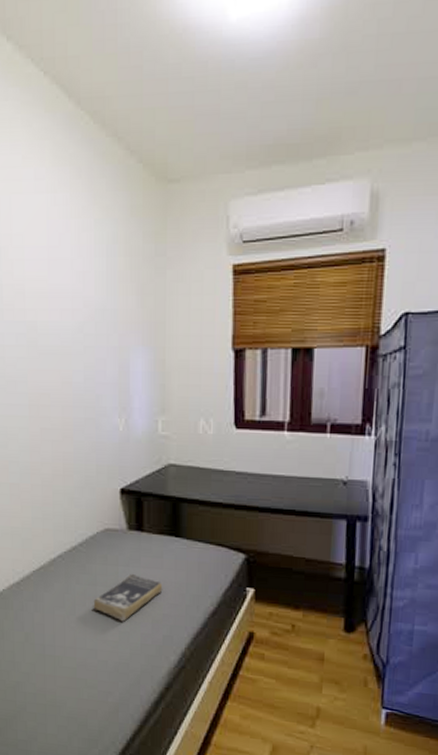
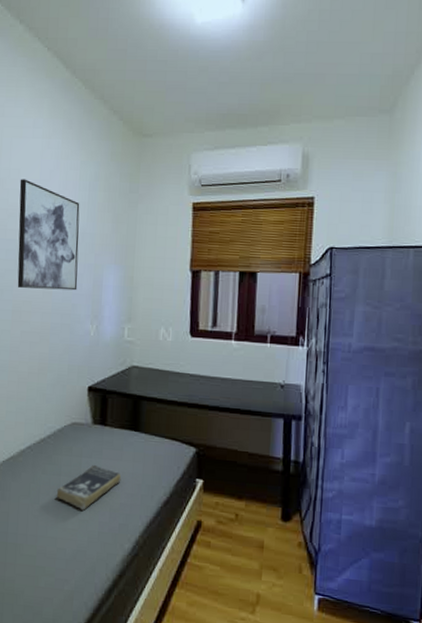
wall art: none [24,246,101,379] -> present [17,179,80,291]

